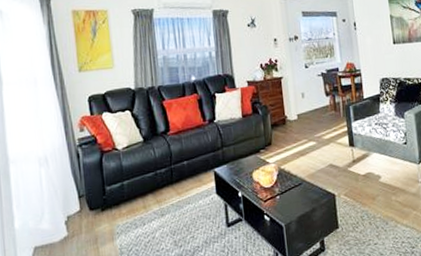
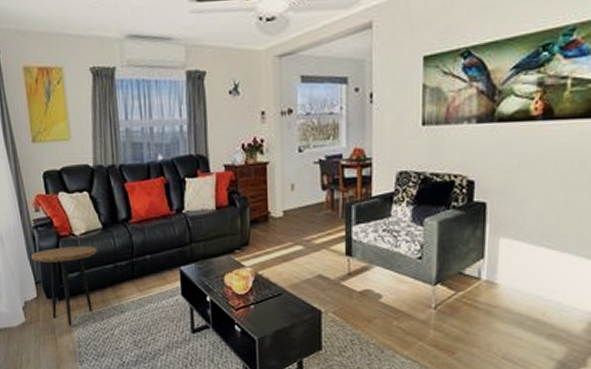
side table: none [74,158,139,235] -> present [30,246,97,326]

